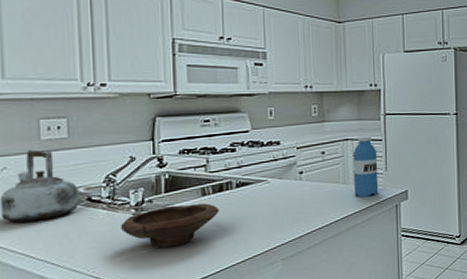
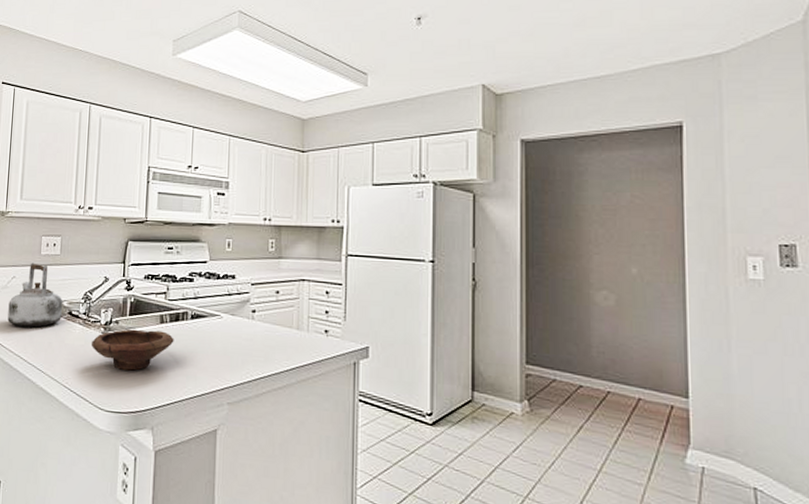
water bottle: present [352,135,379,197] -> none [307,277,336,348]

